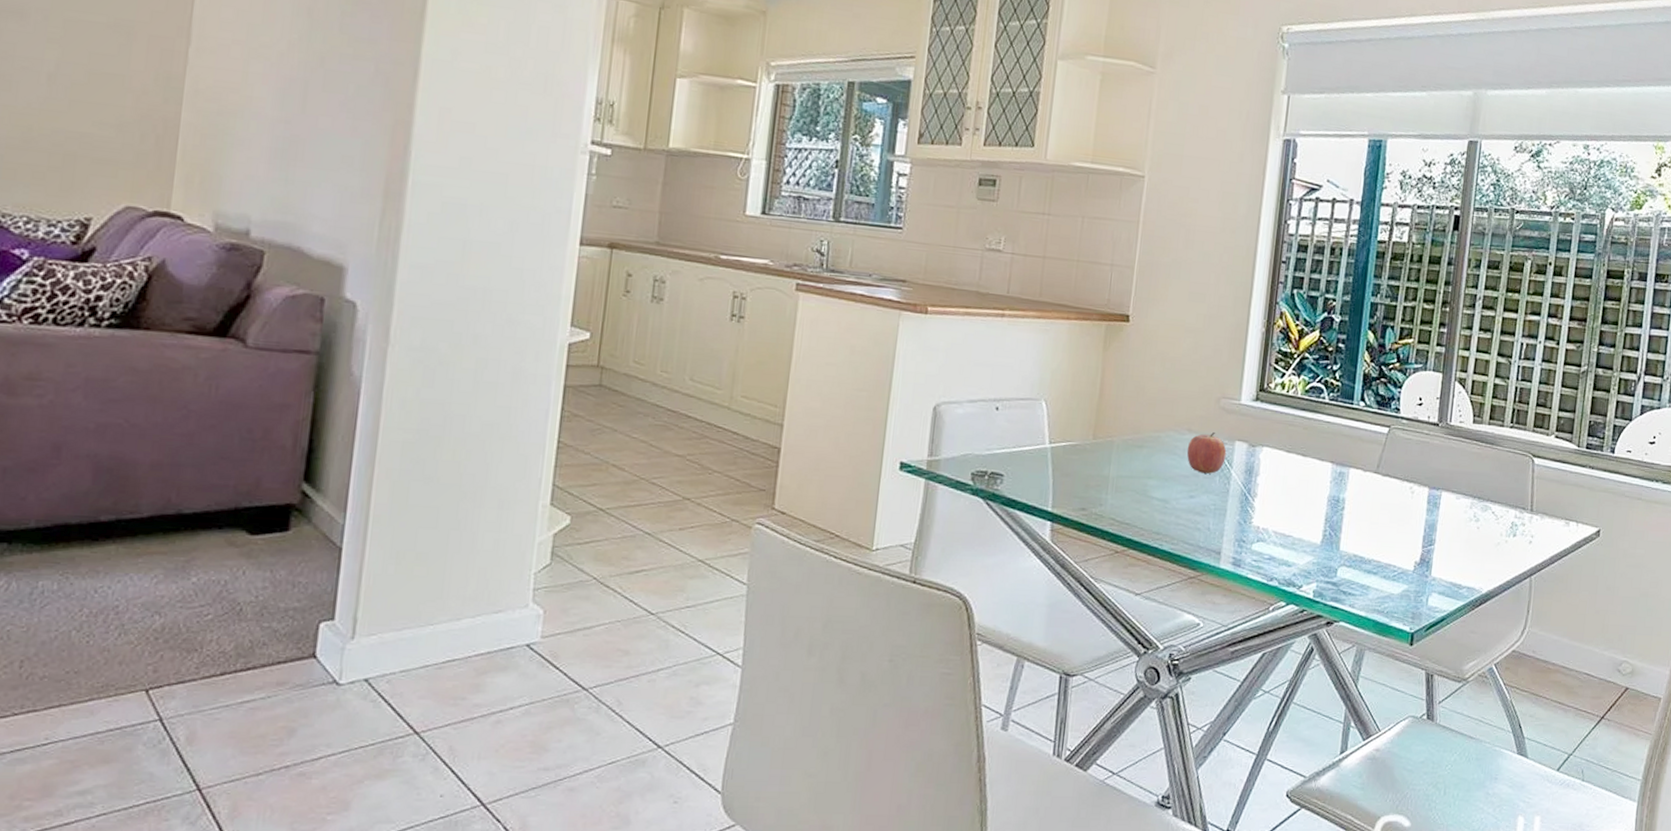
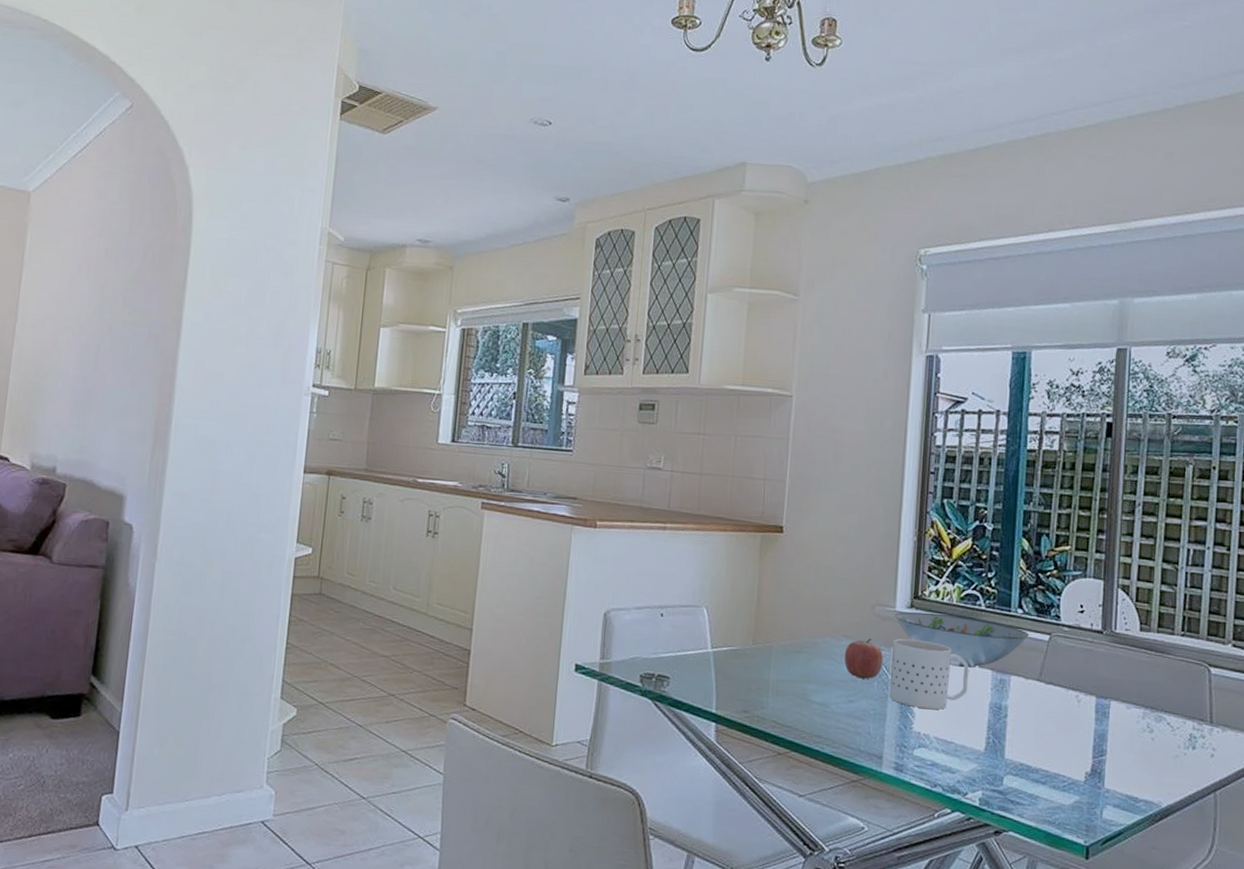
mug: none [1230,432,1310,504] -> present [889,638,969,710]
decorative bowl: none [1239,404,1369,461] -> present [894,611,1029,668]

